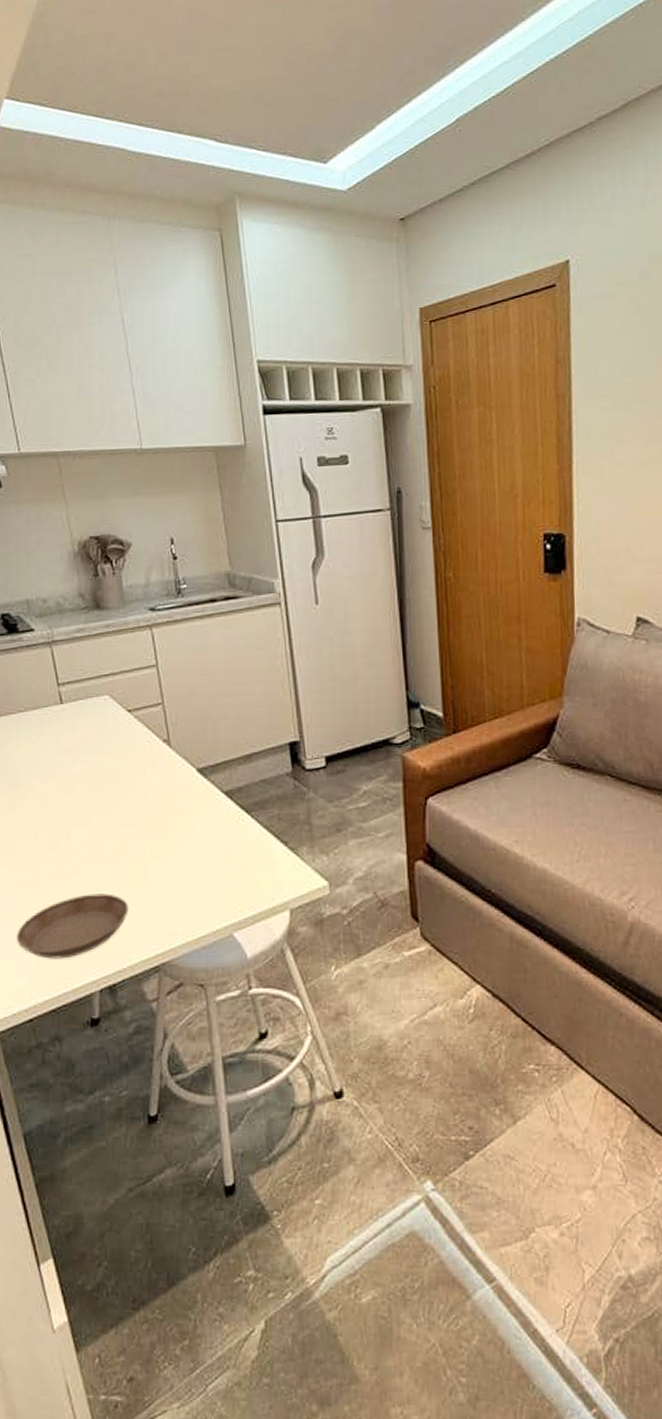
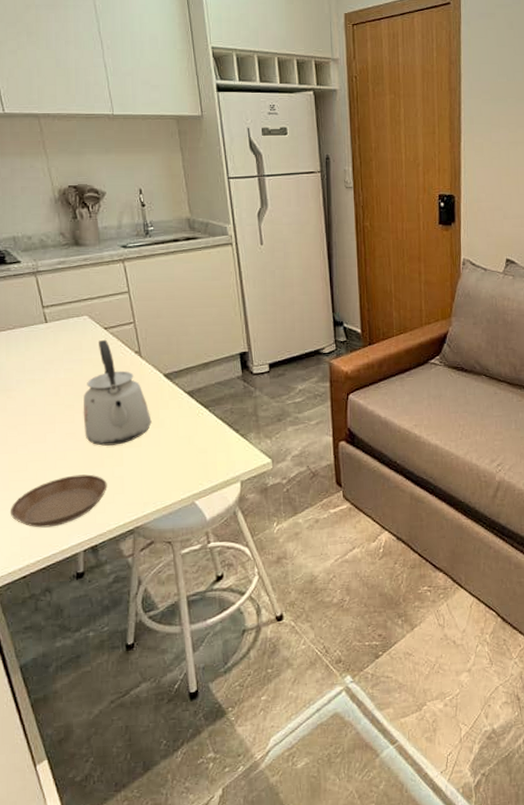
kettle: none [101,724,182,858] -> present [83,339,152,446]

